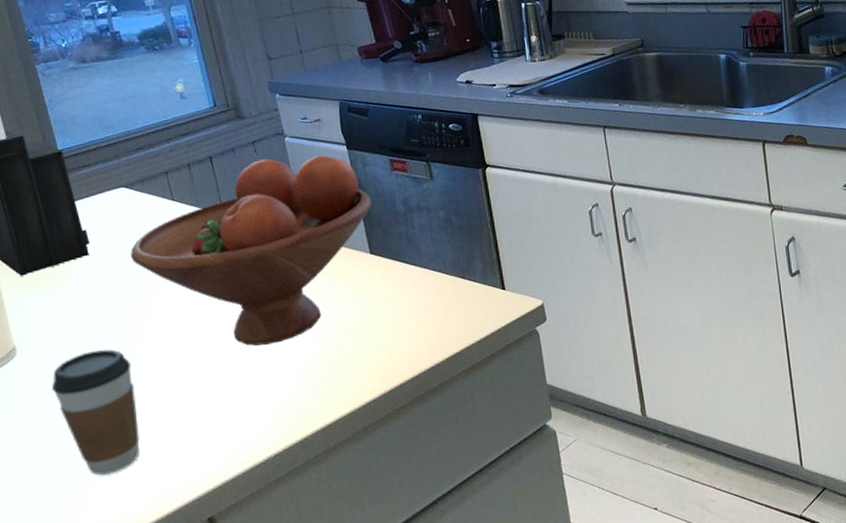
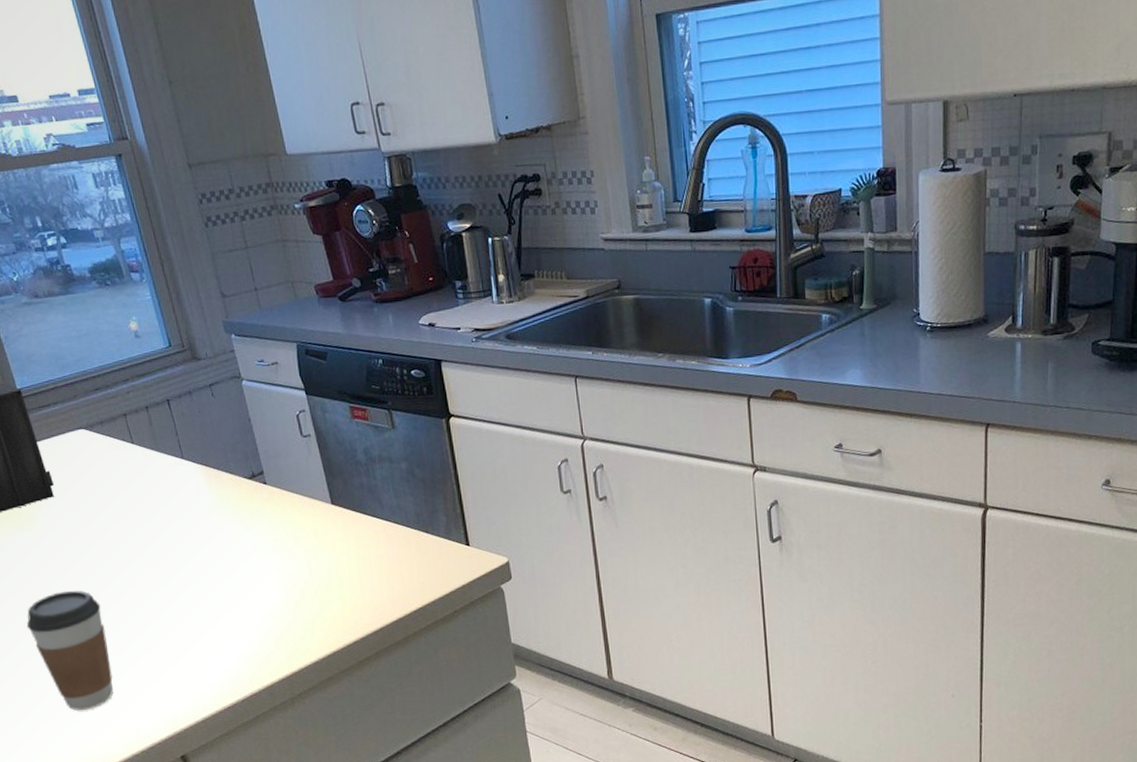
fruit bowl: present [130,155,372,346] -> none [94,400,332,593]

